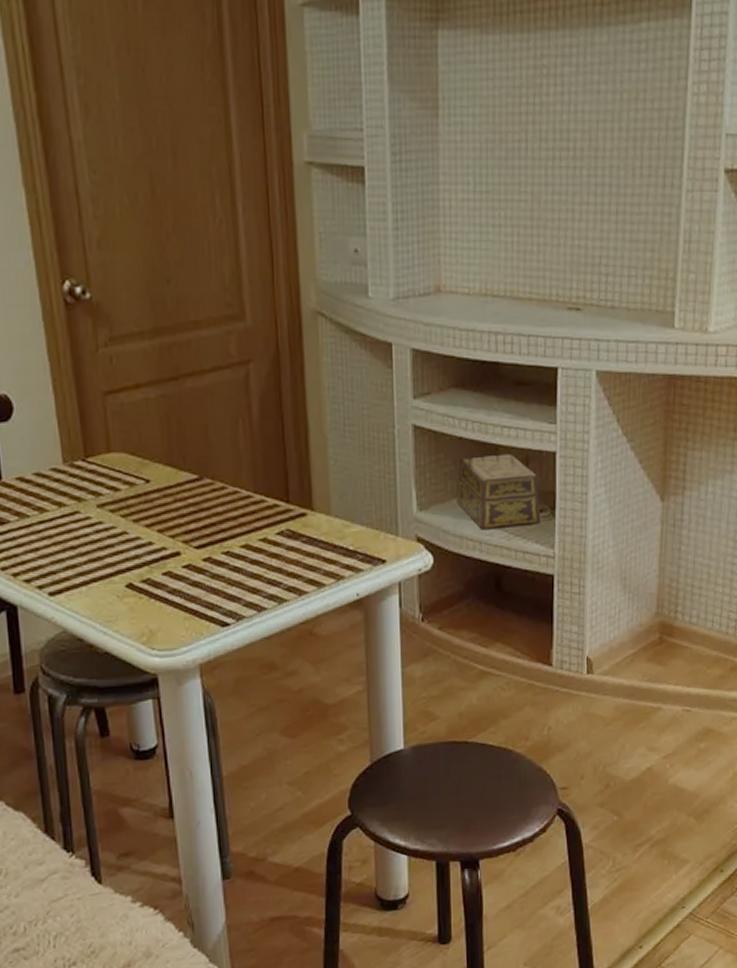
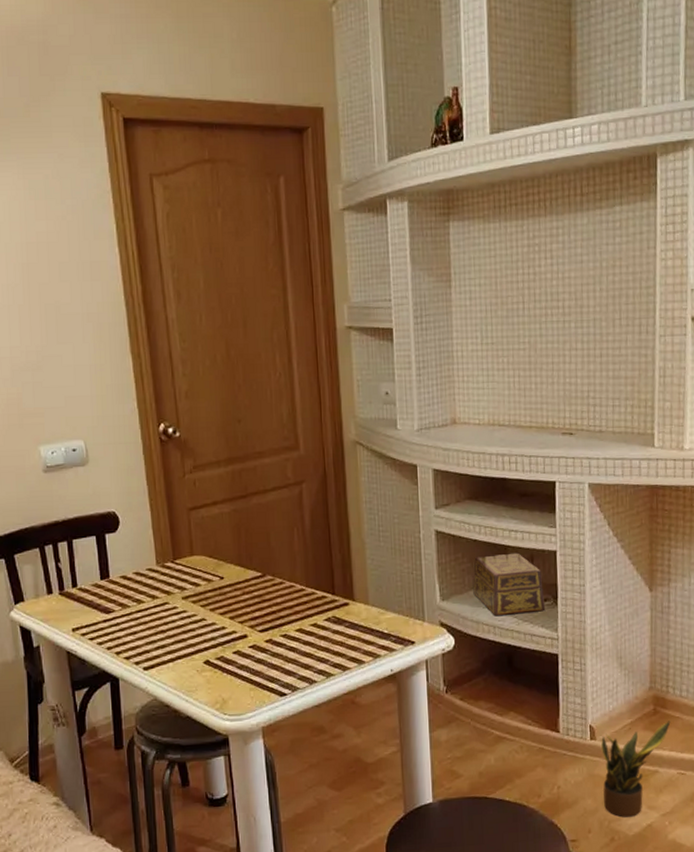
potted plant: none [599,651,678,761] -> present [601,721,671,817]

